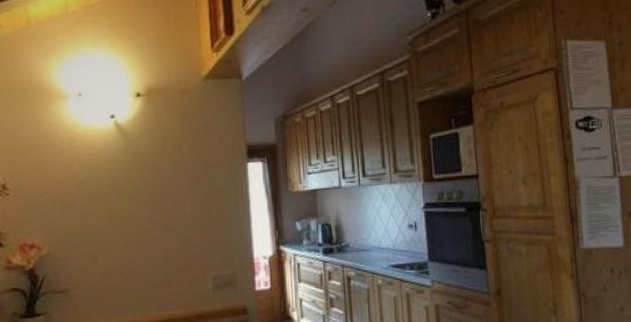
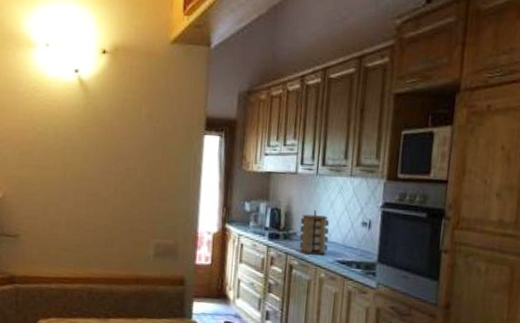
spice rack: none [351,219,381,264] -> present [299,209,329,255]

